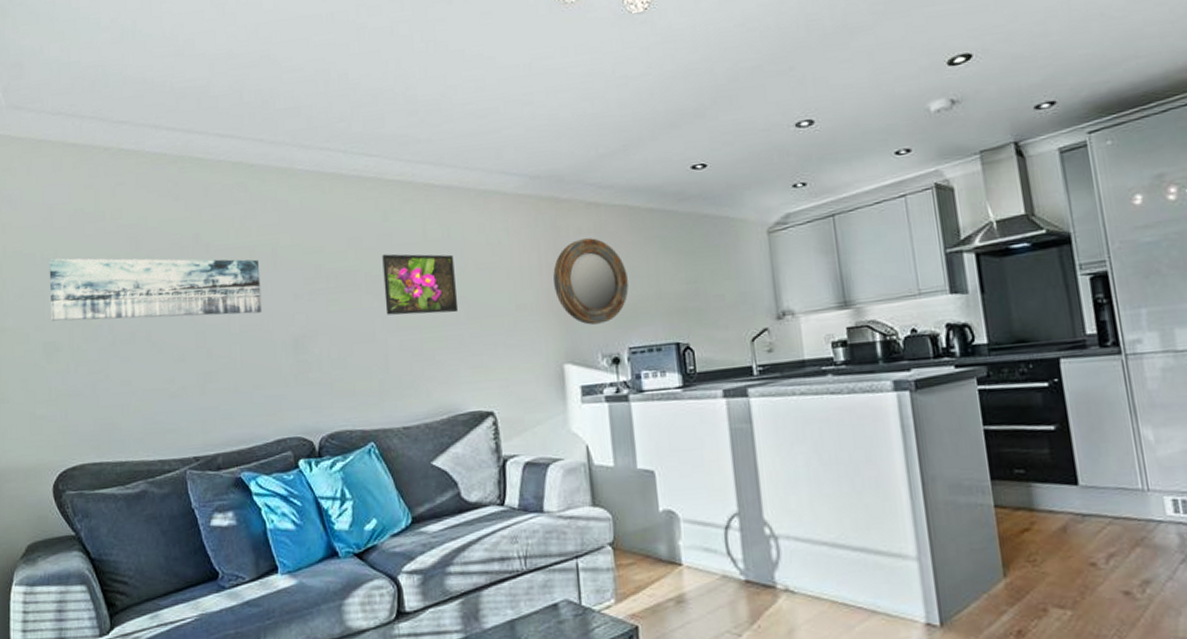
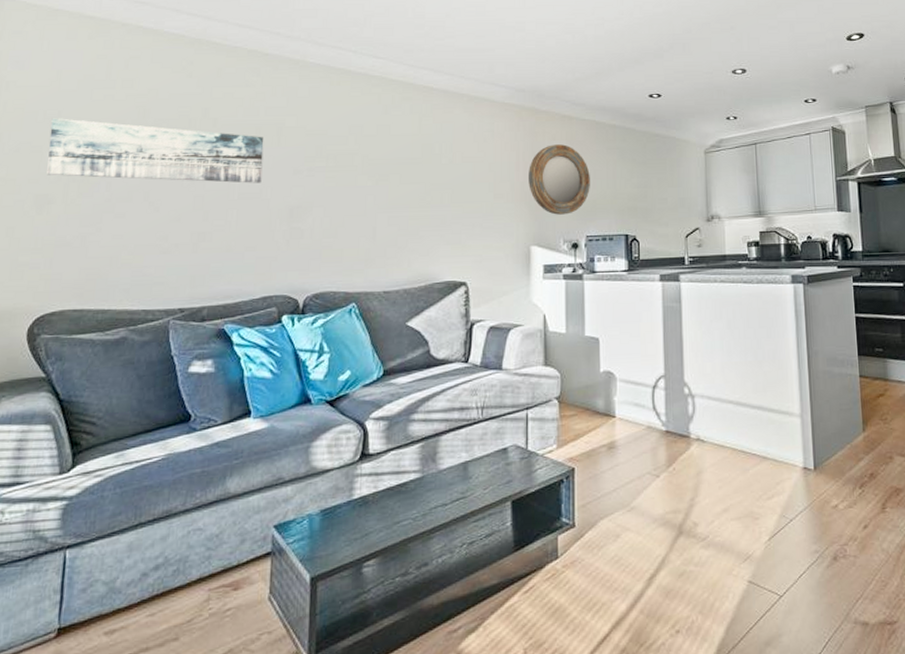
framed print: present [382,253,459,315] -> none [378,142,444,197]

